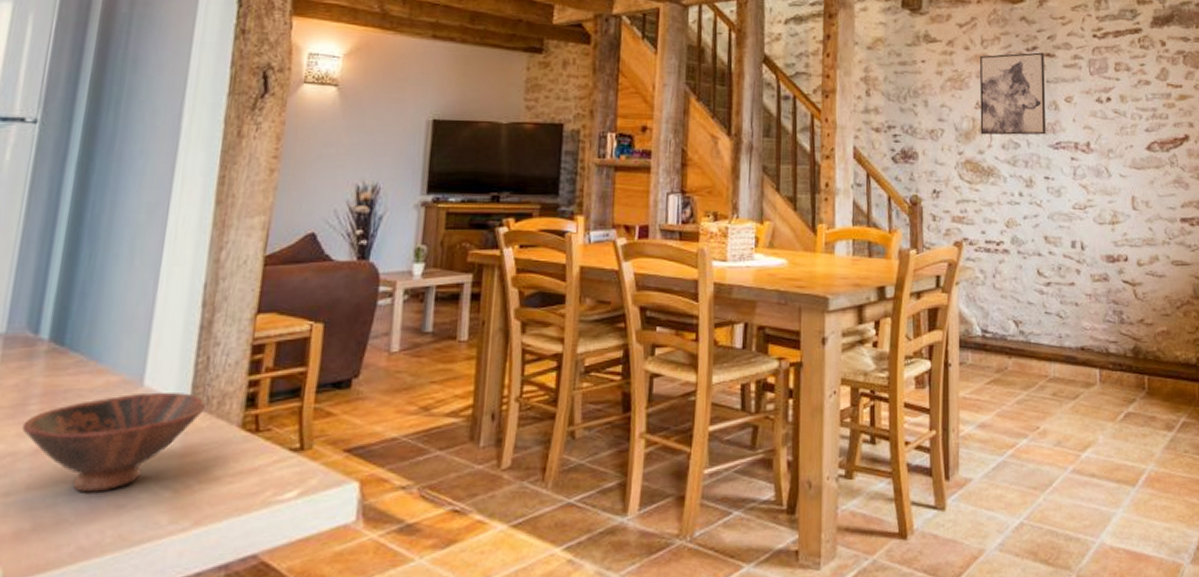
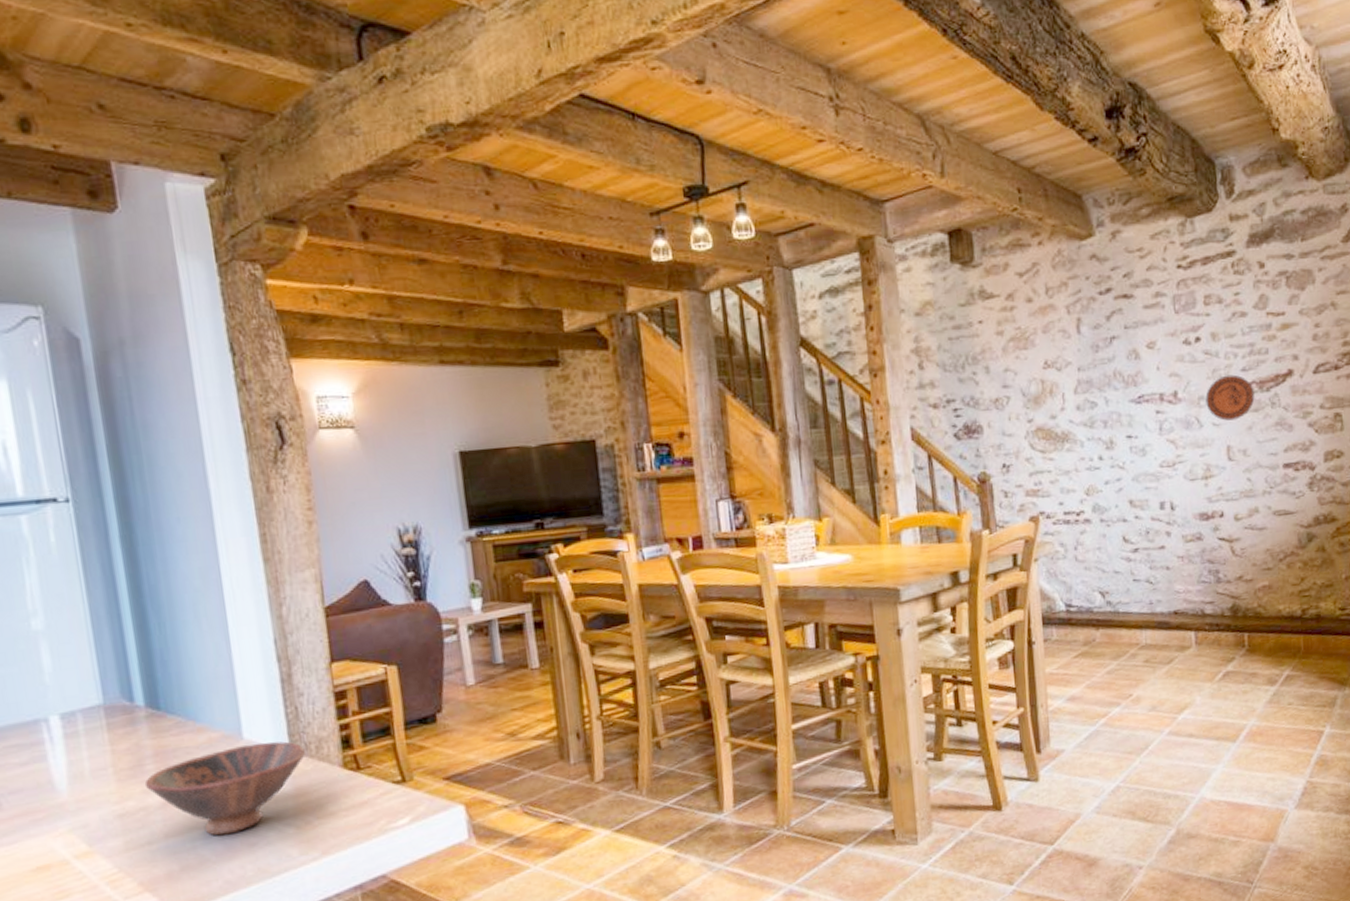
wall art: present [980,52,1046,135] -> none [1045,294,1127,398]
decorative plate: none [1114,133,1156,174] -> present [1205,374,1255,421]

